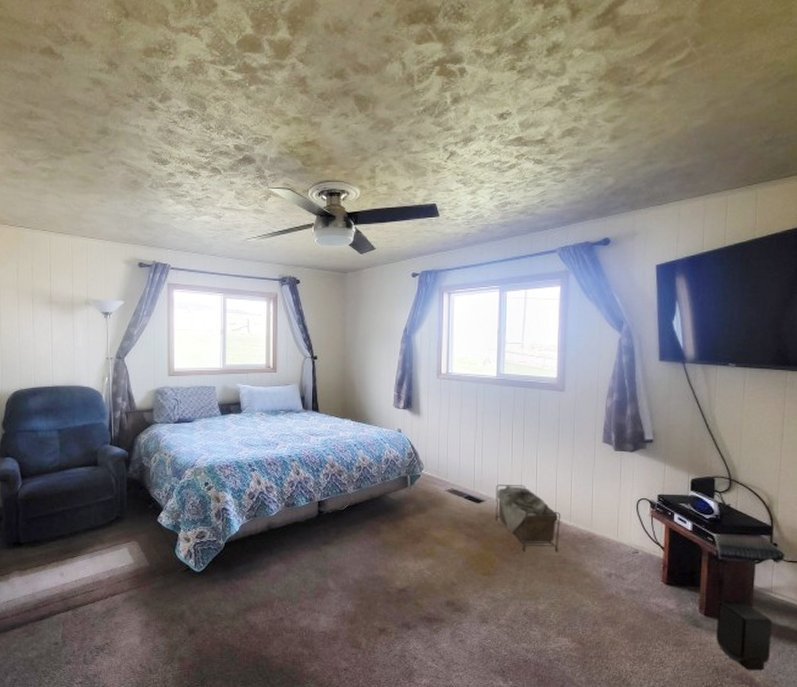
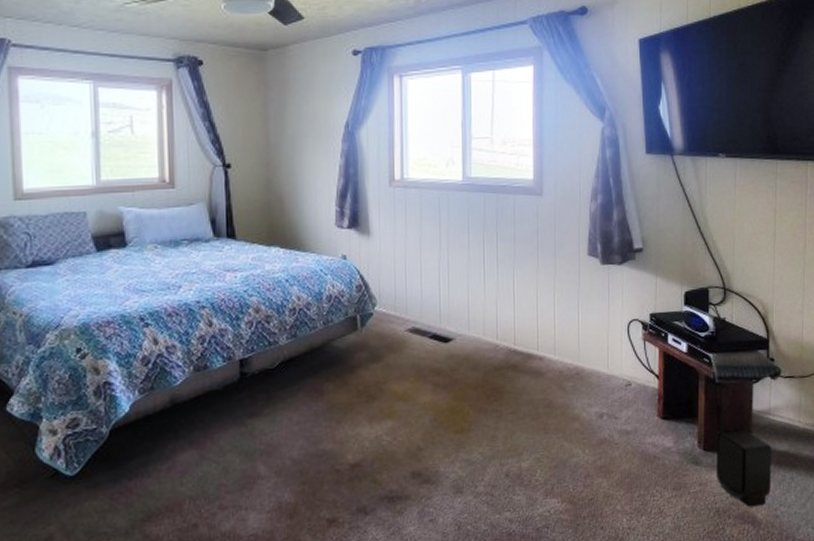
laundry basket: present [495,485,561,552] -> none [467,315,544,398]

